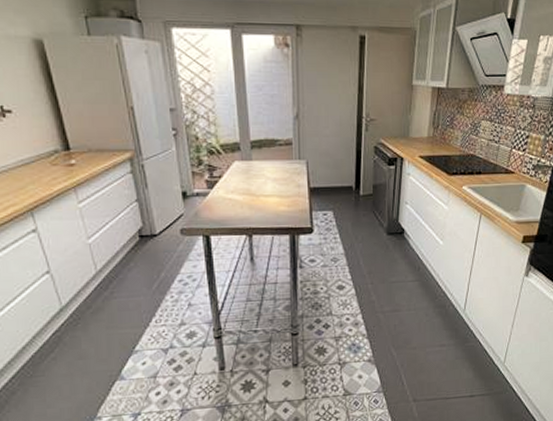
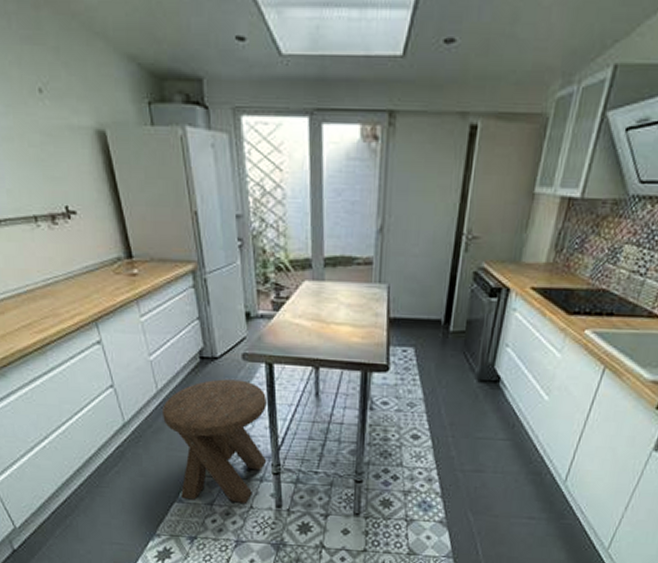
music stool: none [102,253,209,376] -> present [163,379,267,503]

